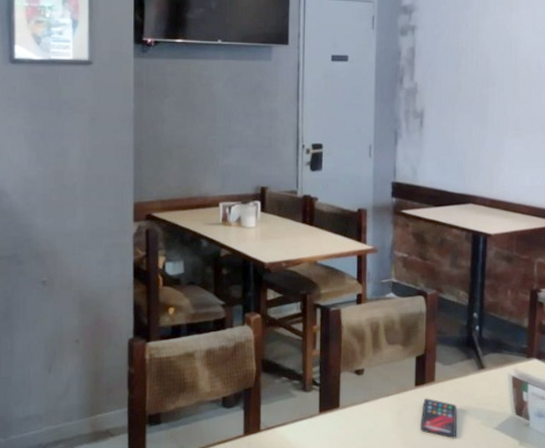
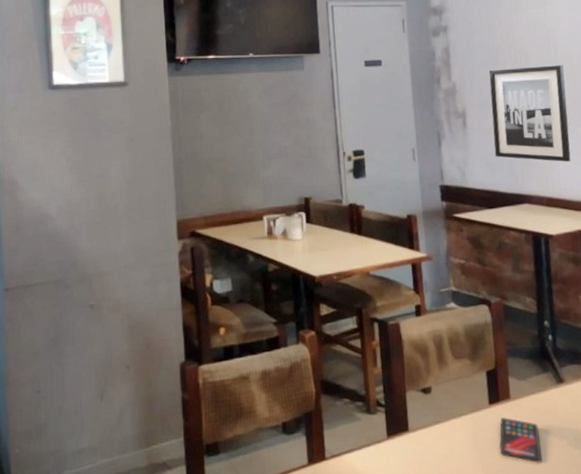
wall art: none [447,72,521,166] -> present [488,65,571,162]

